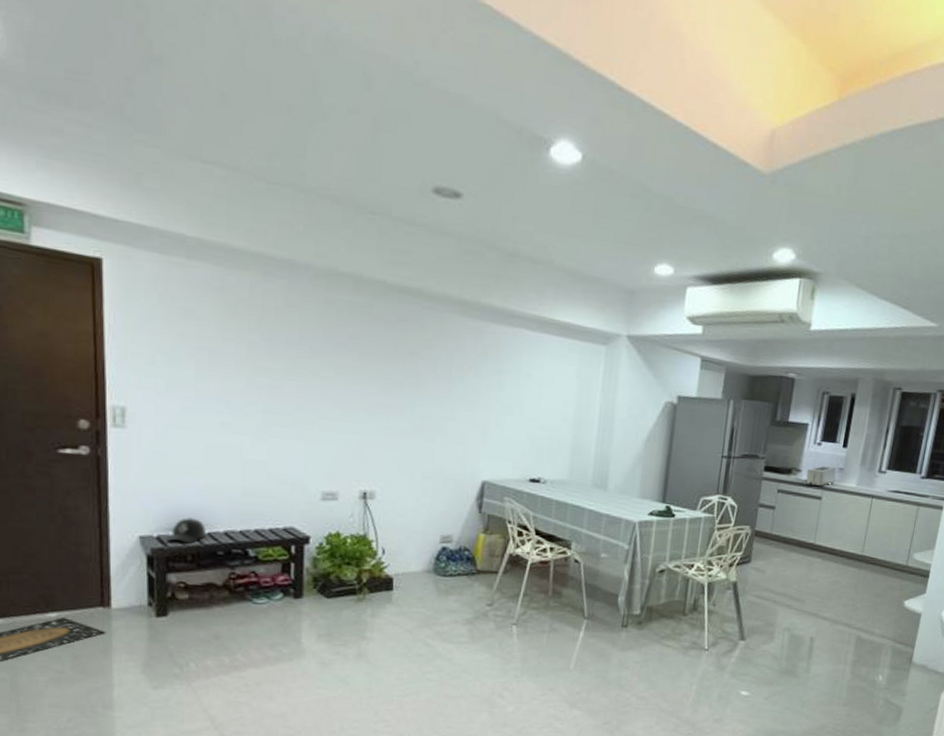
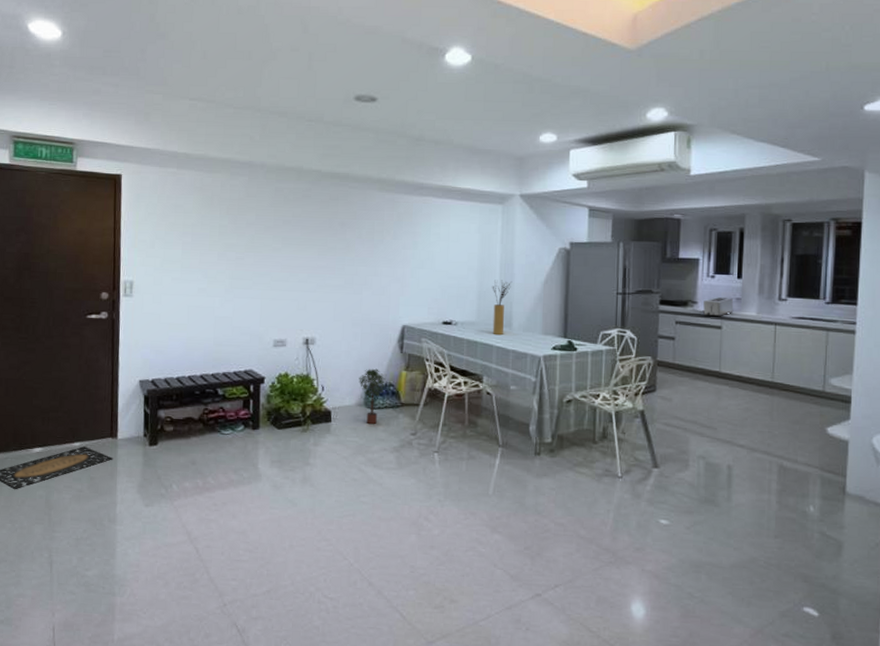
baseball cap: present [166,518,206,544] -> none [158,364,187,386]
potted tree: none [427,530,460,594] -> present [359,368,386,425]
vase: none [585,433,611,498] -> present [492,279,512,336]

